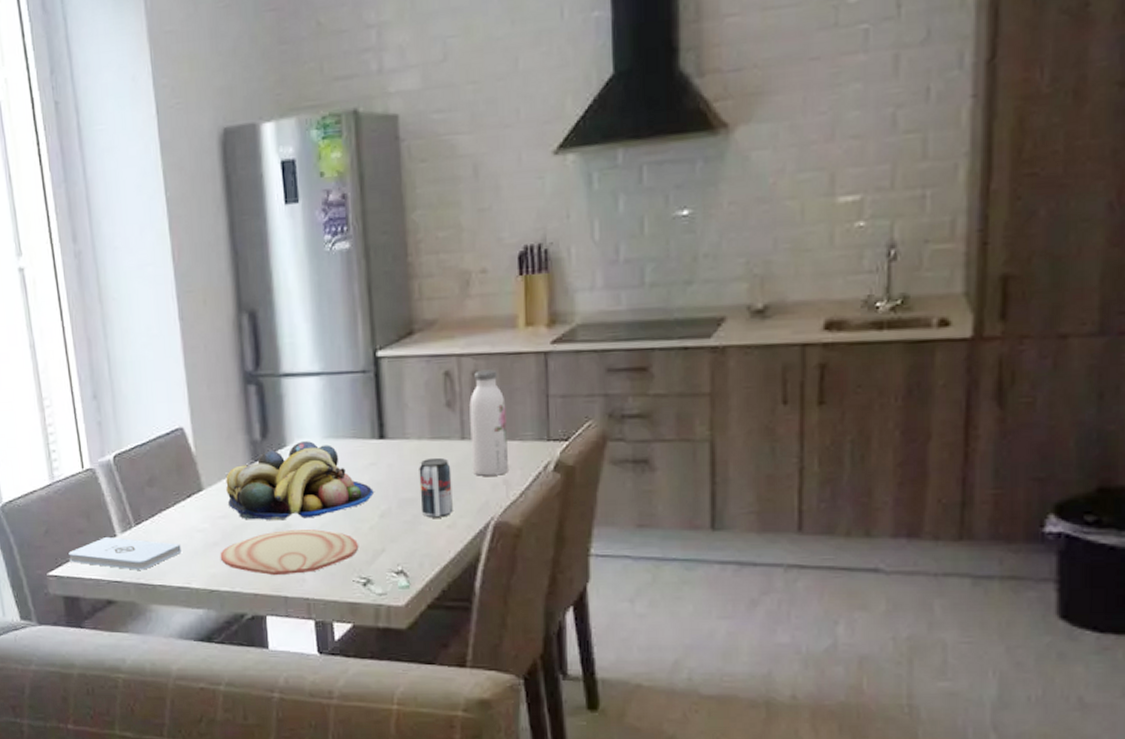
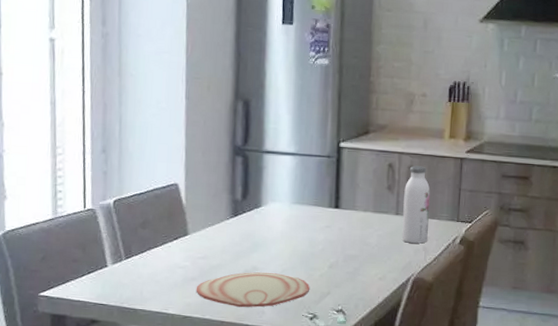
notepad: present [68,536,181,570] -> none [61,266,163,296]
fruit bowl: present [226,441,374,521] -> none [208,204,326,265]
beverage can: present [419,457,453,518] -> none [361,226,386,272]

